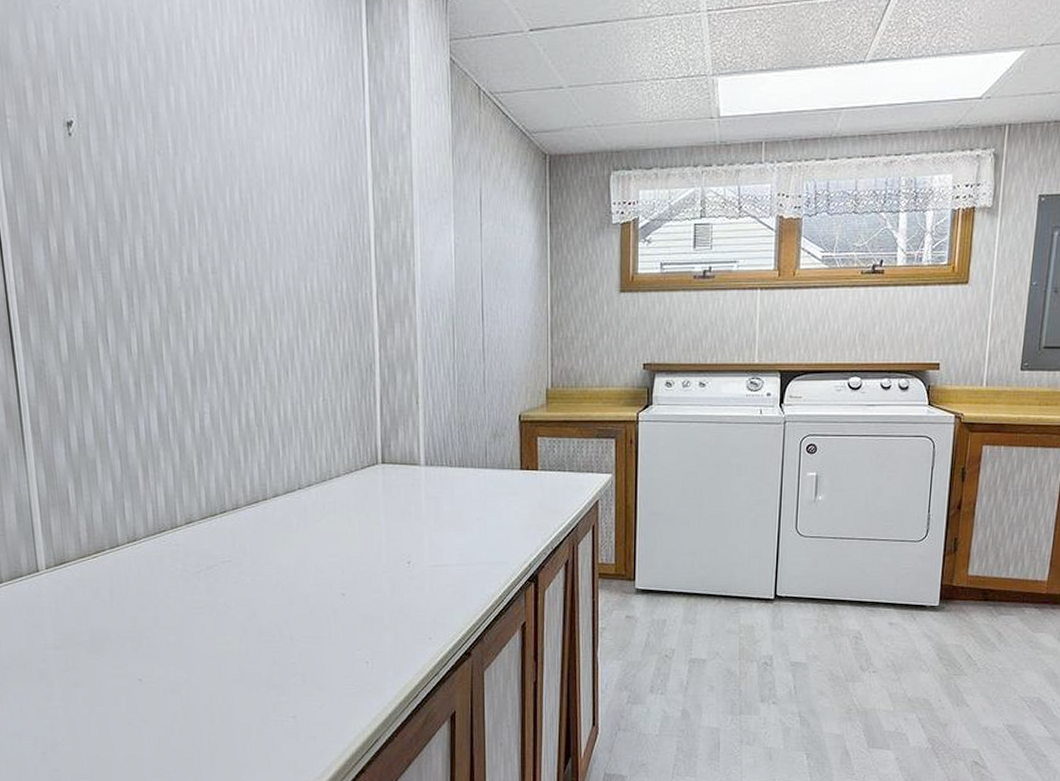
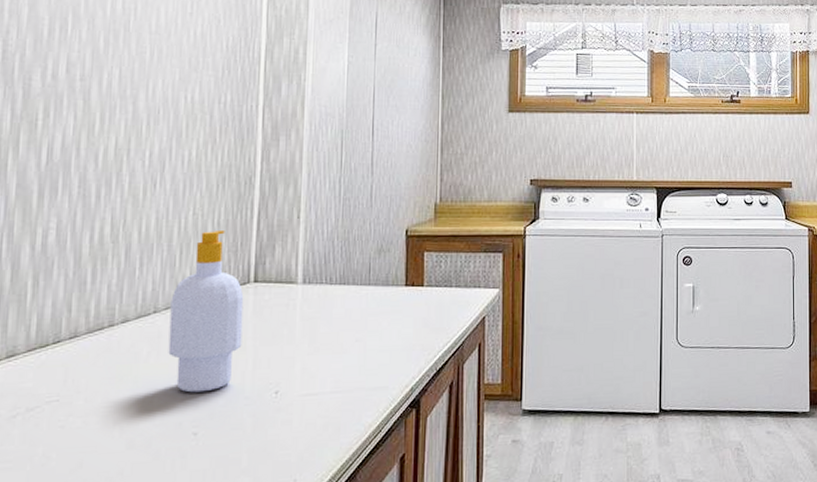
soap bottle: none [311,415,376,560] -> present [168,231,244,393]

